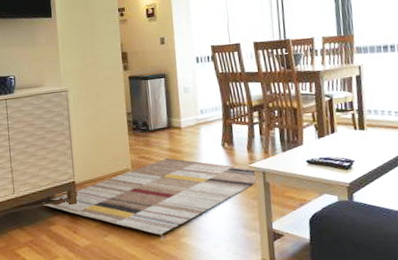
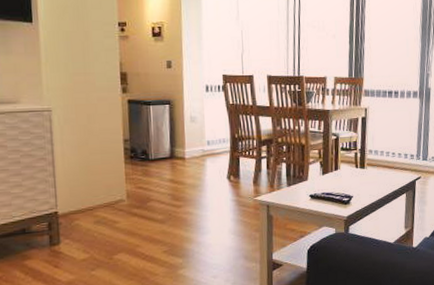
rug: present [42,158,257,240] -> none [15,189,261,272]

